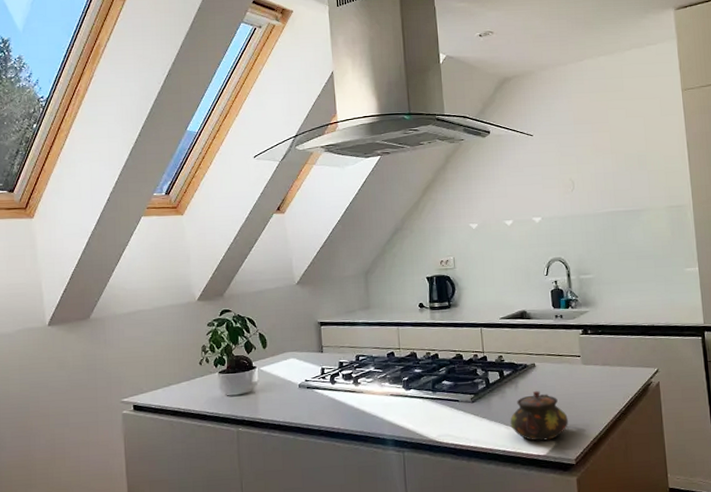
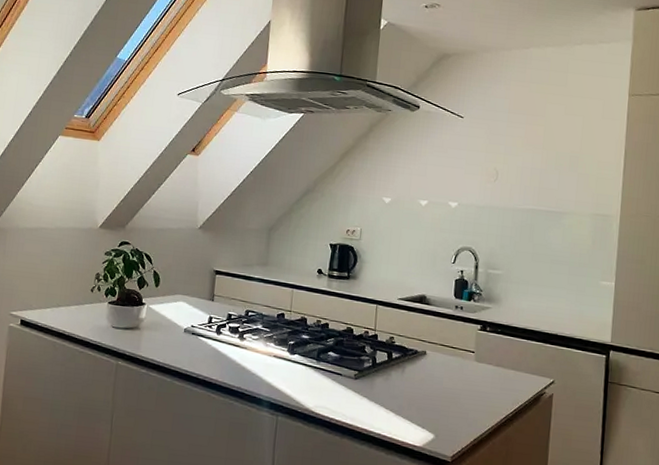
teapot: present [510,390,568,441] -> none [390,378,451,432]

